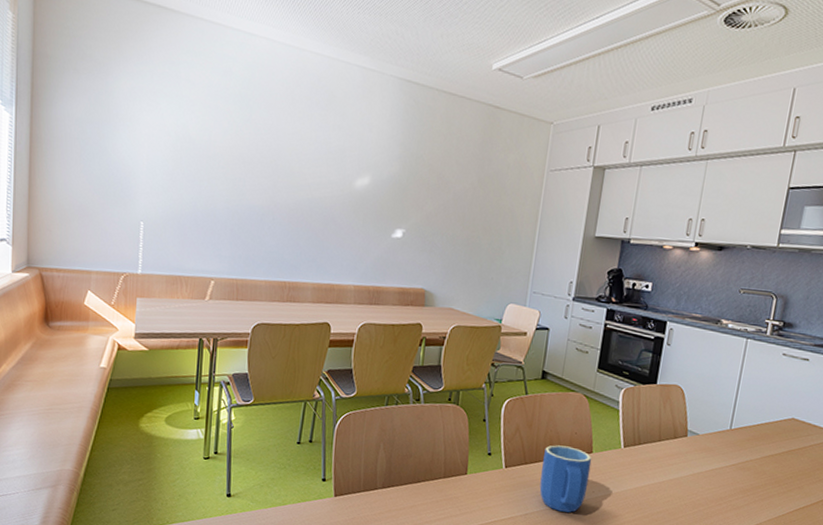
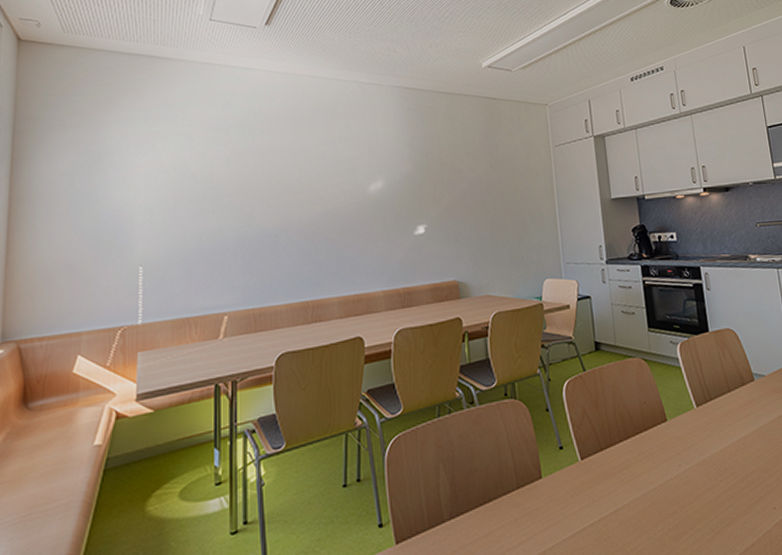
mug: present [539,445,592,513] -> none [617,419,673,498]

